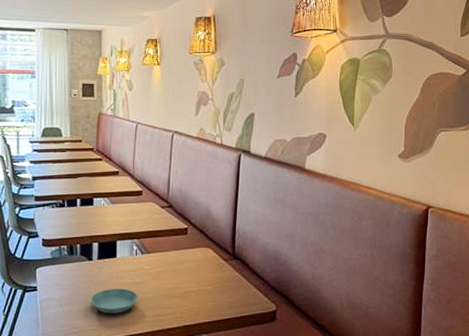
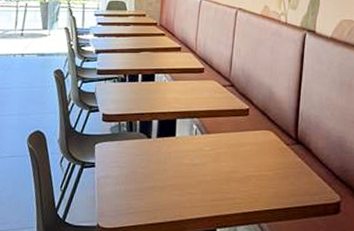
saucer: present [90,288,138,314] -> none [148,168,197,196]

